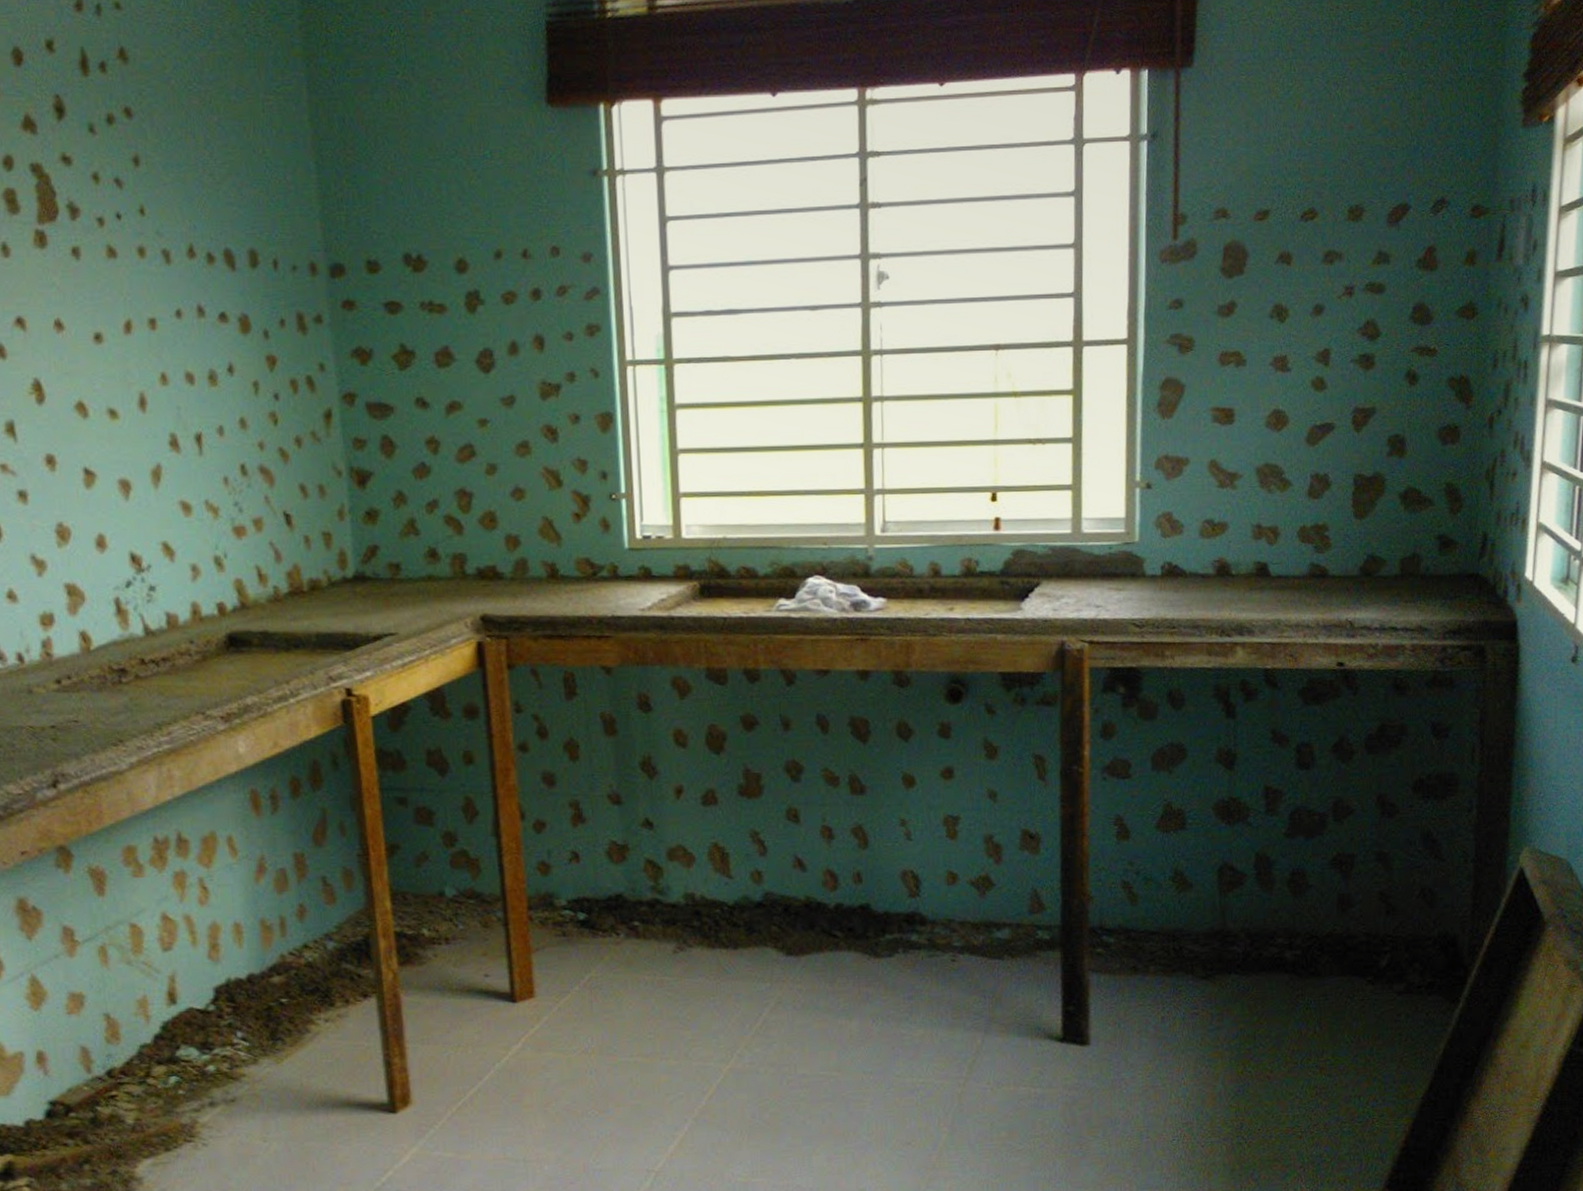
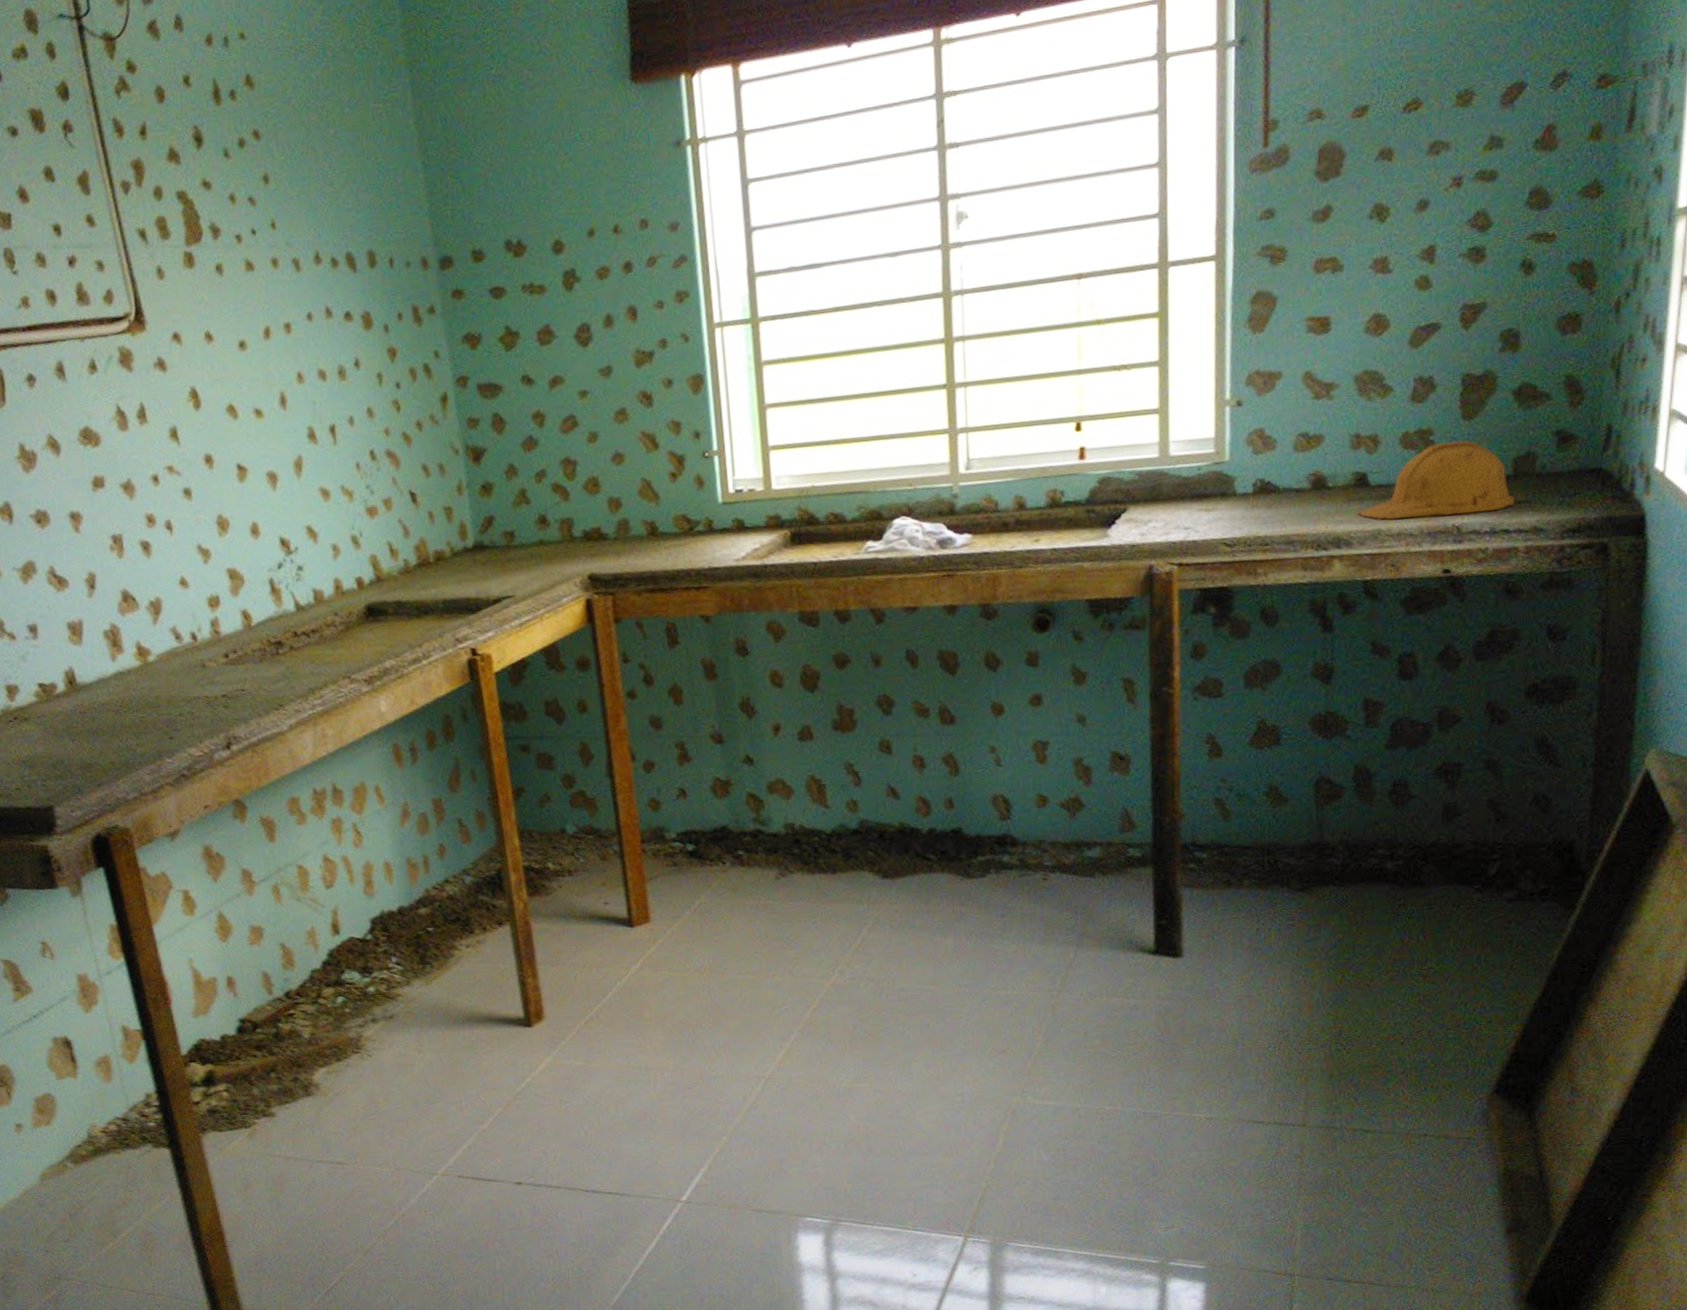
hard hat: none [1259,538,1402,611] -> present [1357,440,1515,520]

